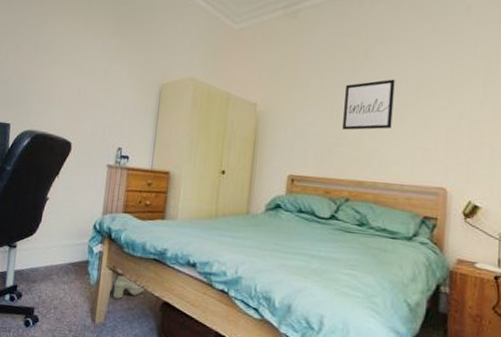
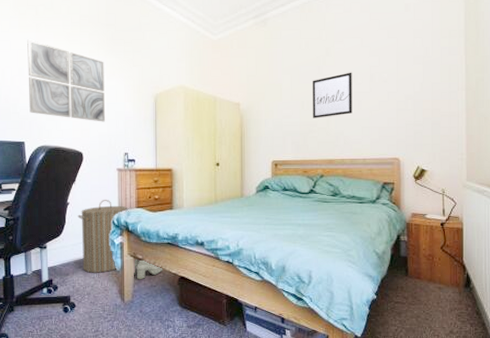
wall art: none [20,12,109,111] -> present [27,39,105,122]
laundry hamper: none [53,198,114,285] -> present [78,199,129,273]

